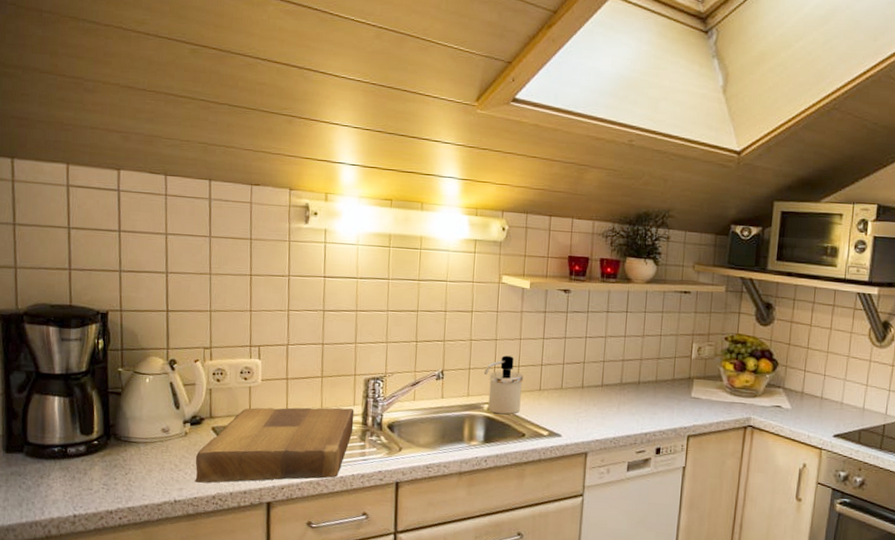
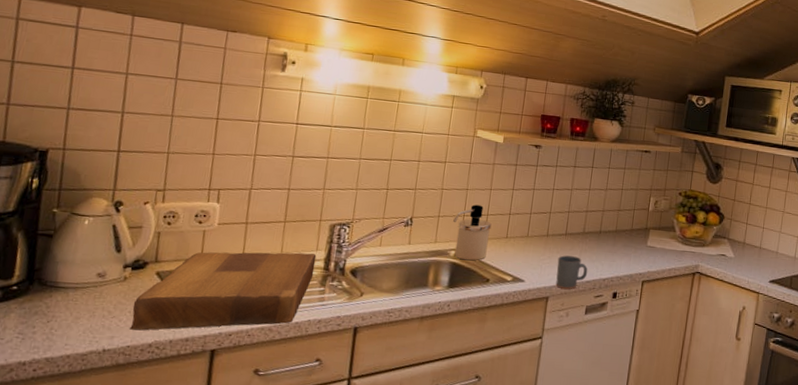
mug: none [594,408,628,444] -> present [555,255,588,289]

